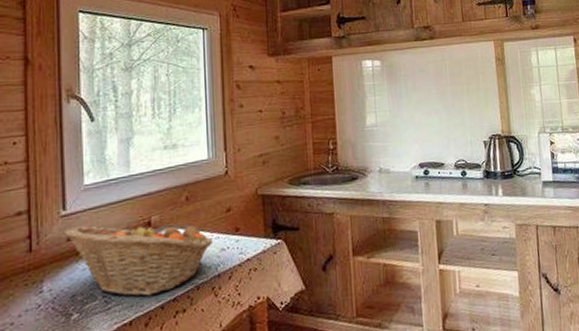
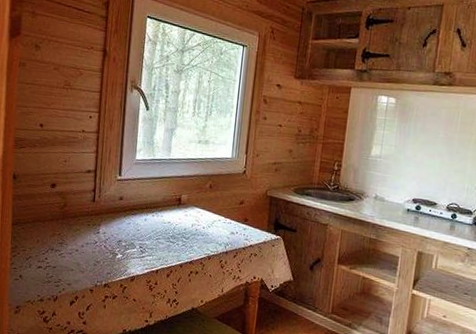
fruit basket: present [64,219,214,297] -> none [118,190,226,255]

